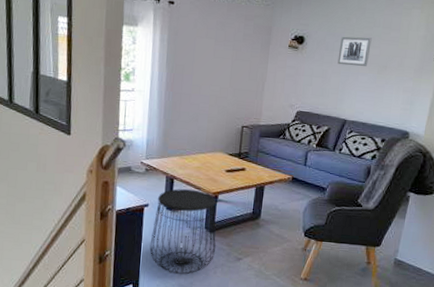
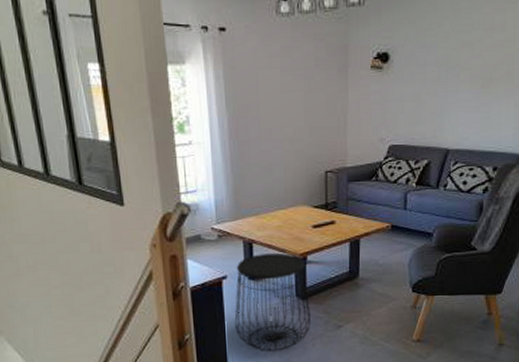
wall art: present [337,36,372,66] -> none [432,44,471,83]

